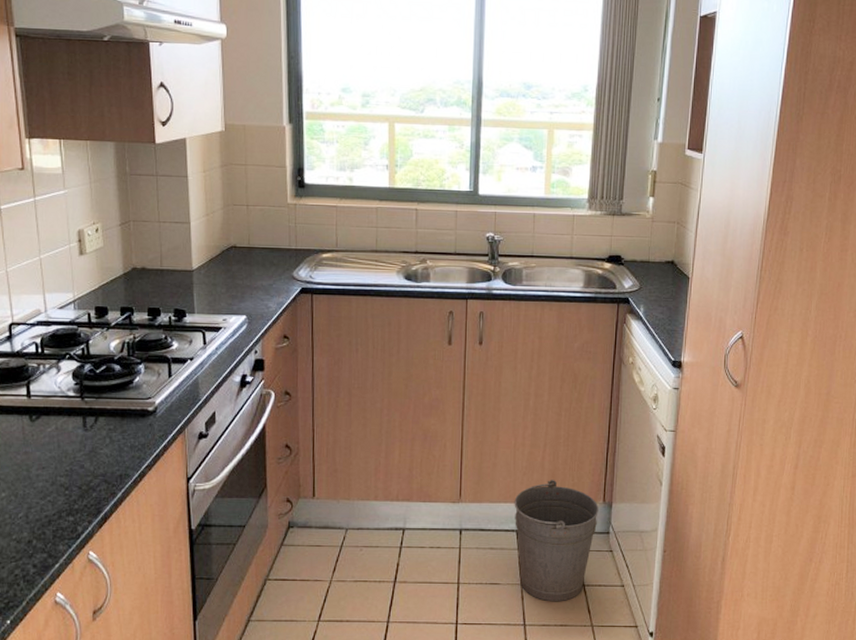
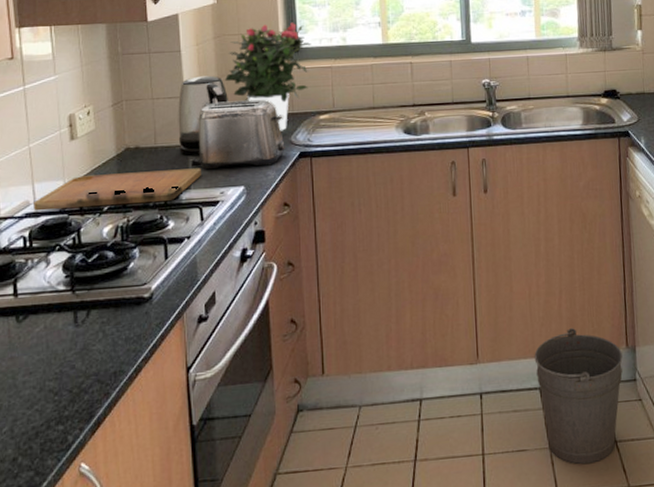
cutting board: none [45,291,206,323] -> present [33,168,202,211]
kettle: none [183,203,233,281] -> present [178,75,228,156]
toaster: none [195,231,287,298] -> present [190,99,285,170]
potted flower: none [230,157,317,266] -> present [224,22,311,131]

